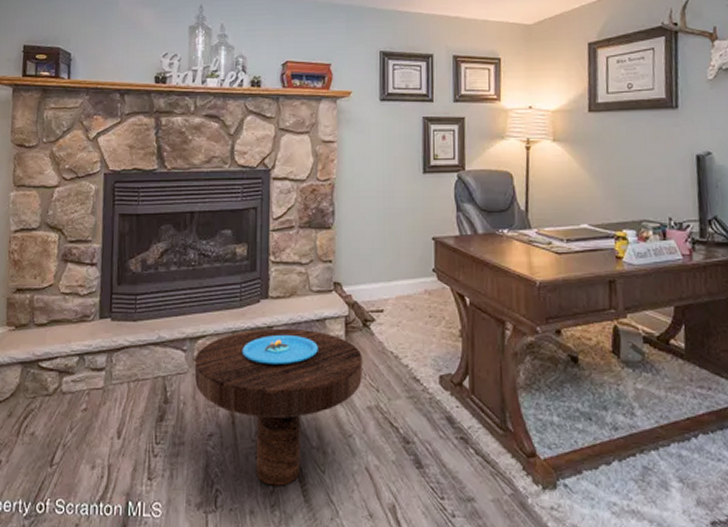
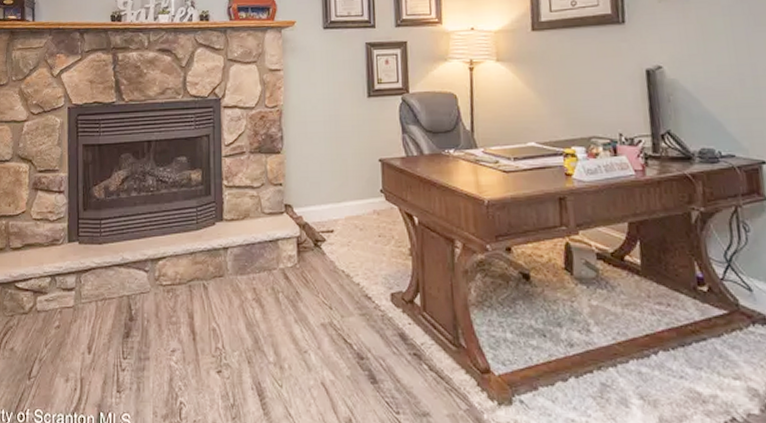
side table: present [194,328,362,486] -> none [156,249,315,399]

